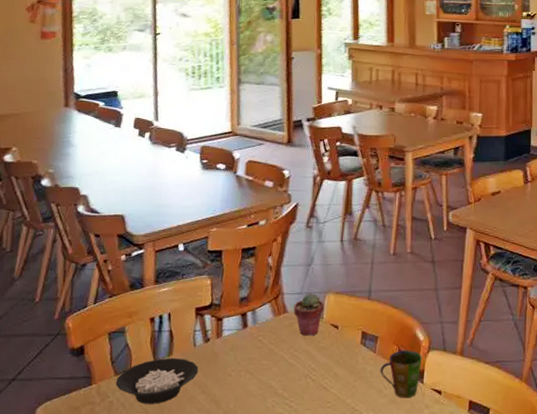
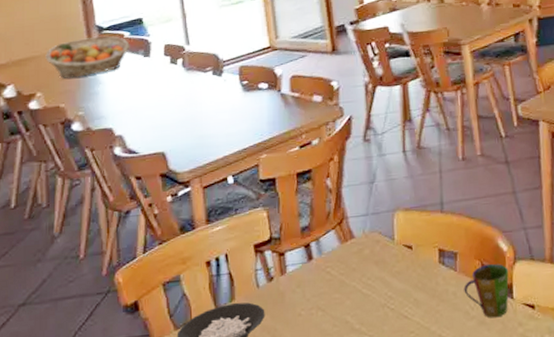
fruit basket: none [24,102,103,138] -> present [45,35,130,79]
potted succulent: present [294,292,324,336] -> none [361,213,394,262]

